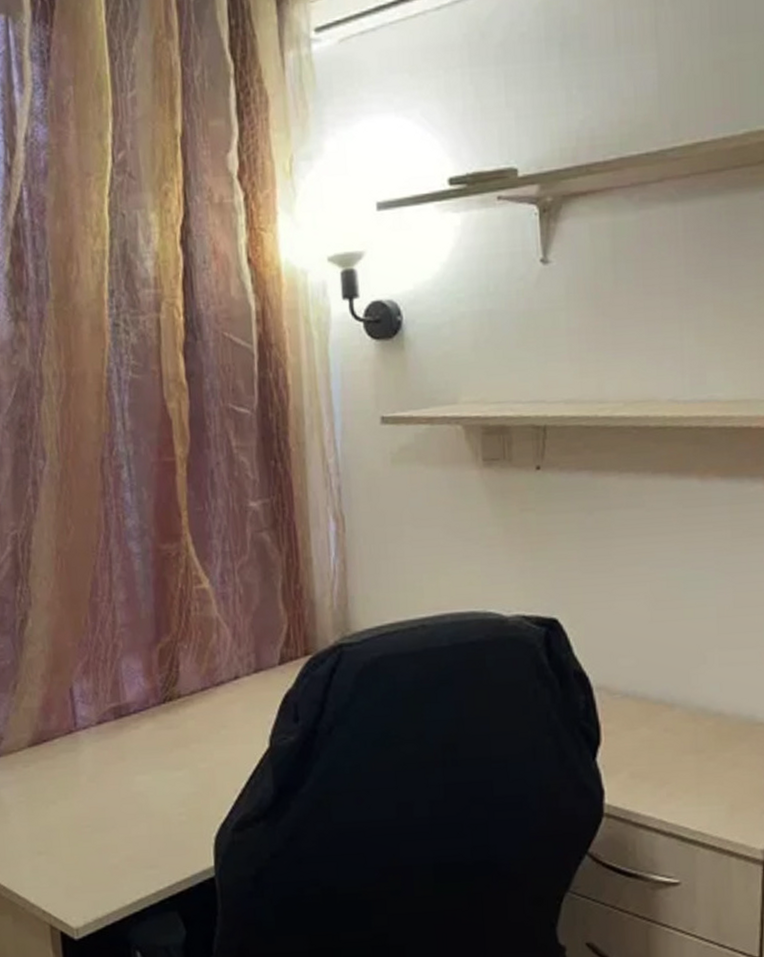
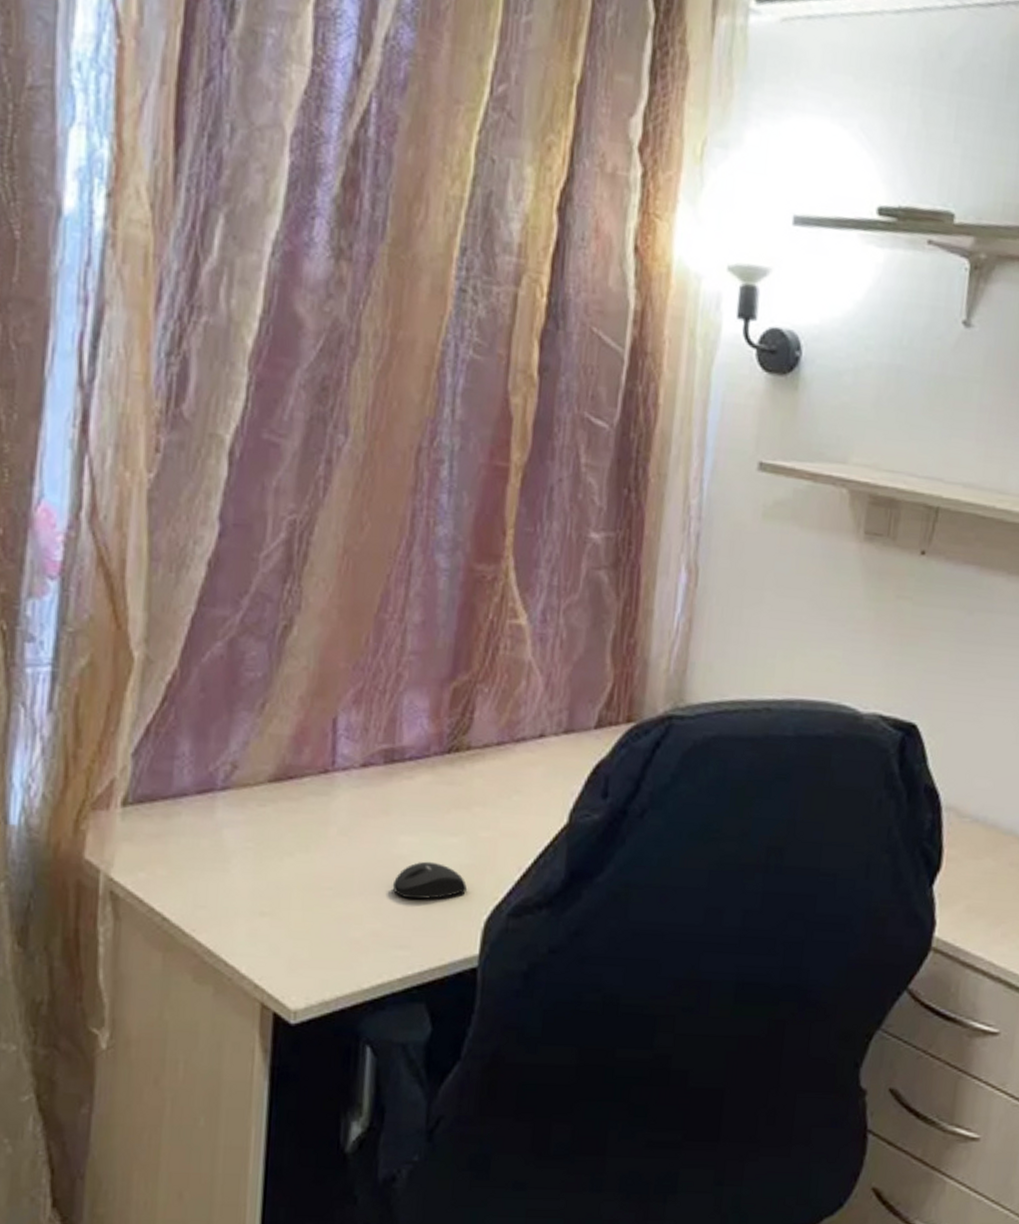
mouse: none [136,794,197,827] -> present [392,861,468,900]

